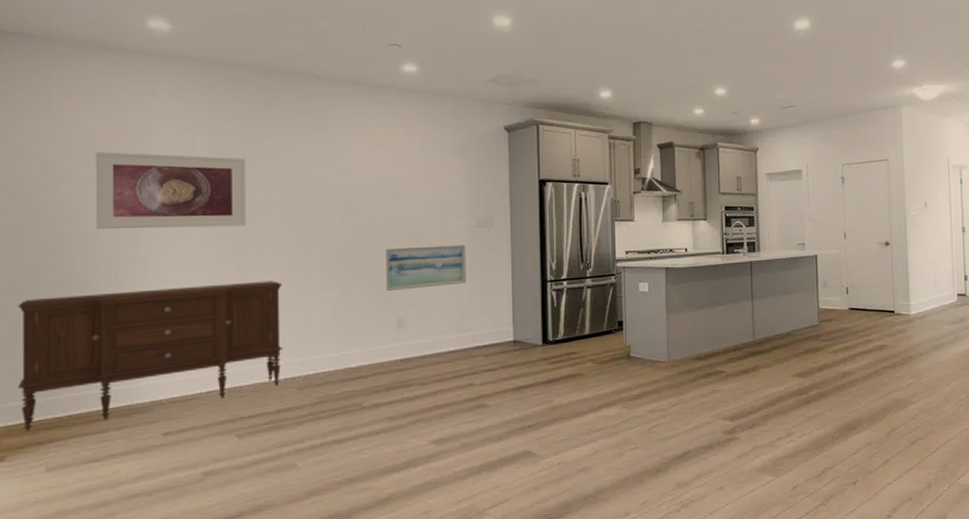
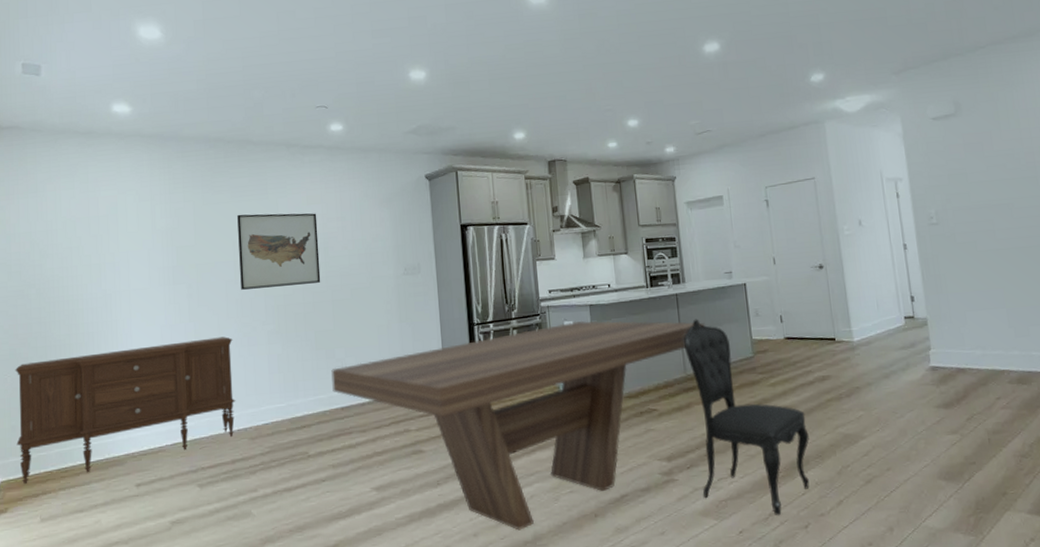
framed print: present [95,152,247,229] -> none [73,223,200,297]
wall art: none [293,152,385,232] -> present [237,213,321,290]
wall art: present [385,245,466,292] -> none [322,293,398,342]
dining table: none [392,282,776,485] -> present [331,320,705,531]
dining chair: none [754,286,864,473] -> present [683,319,810,516]

